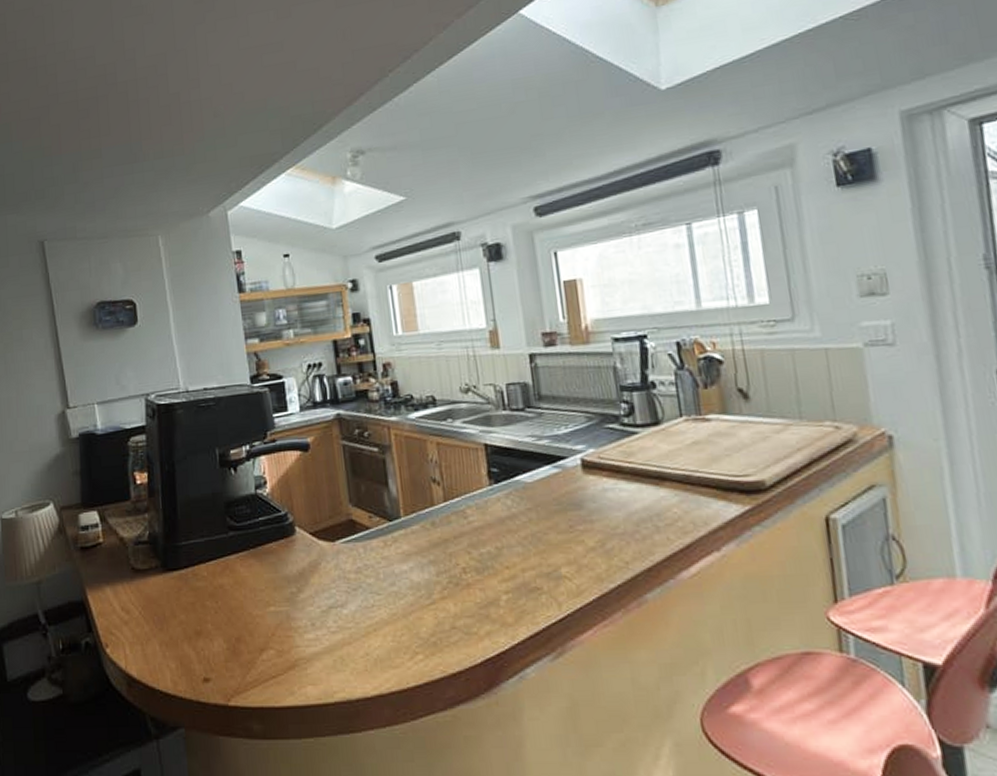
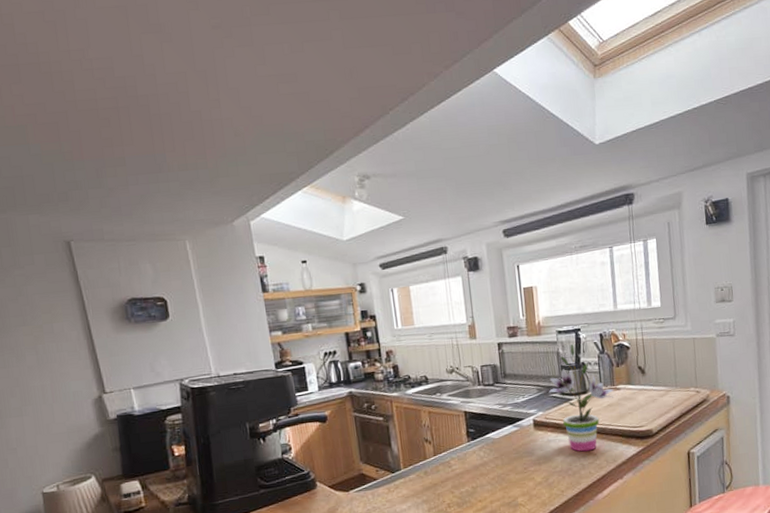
potted plant: none [602,355,701,508] -> present [548,343,614,452]

